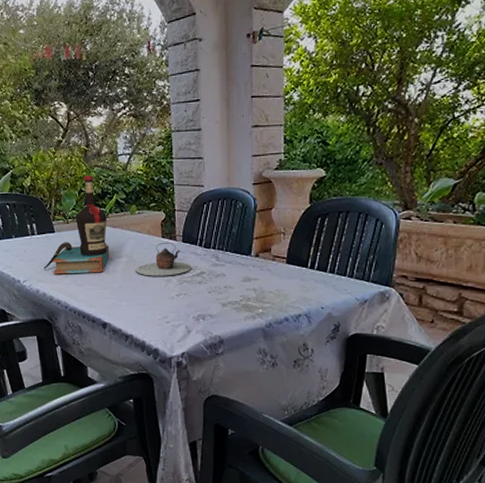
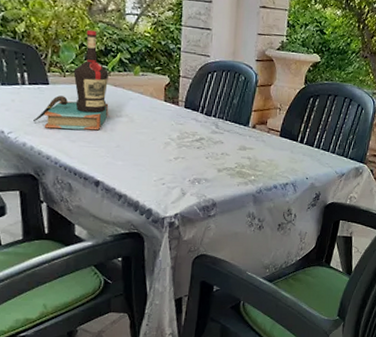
teapot: present [135,242,191,276] -> none [134,106,191,140]

